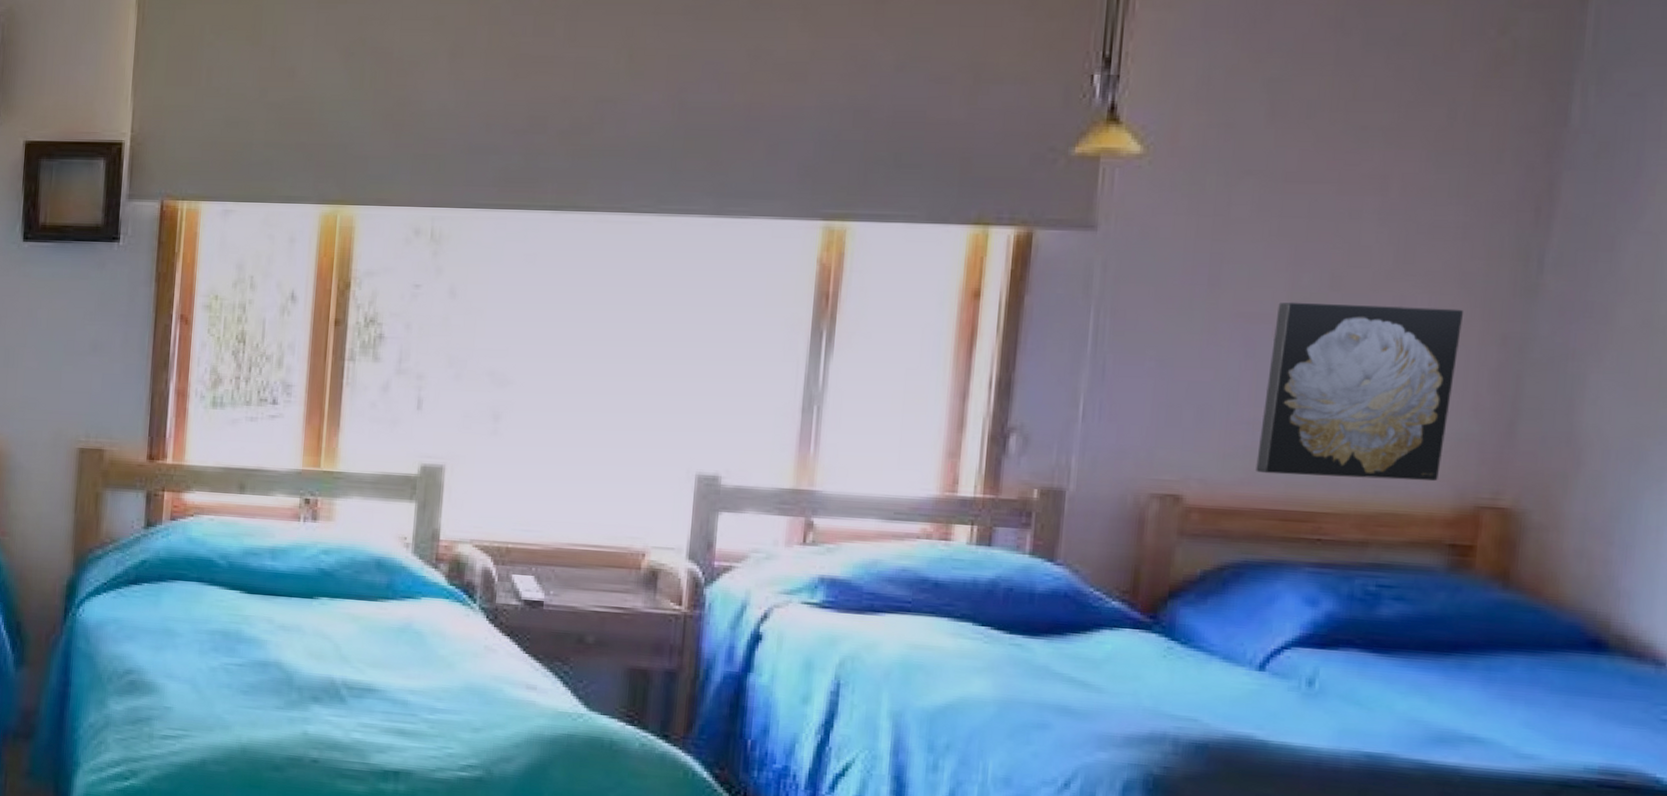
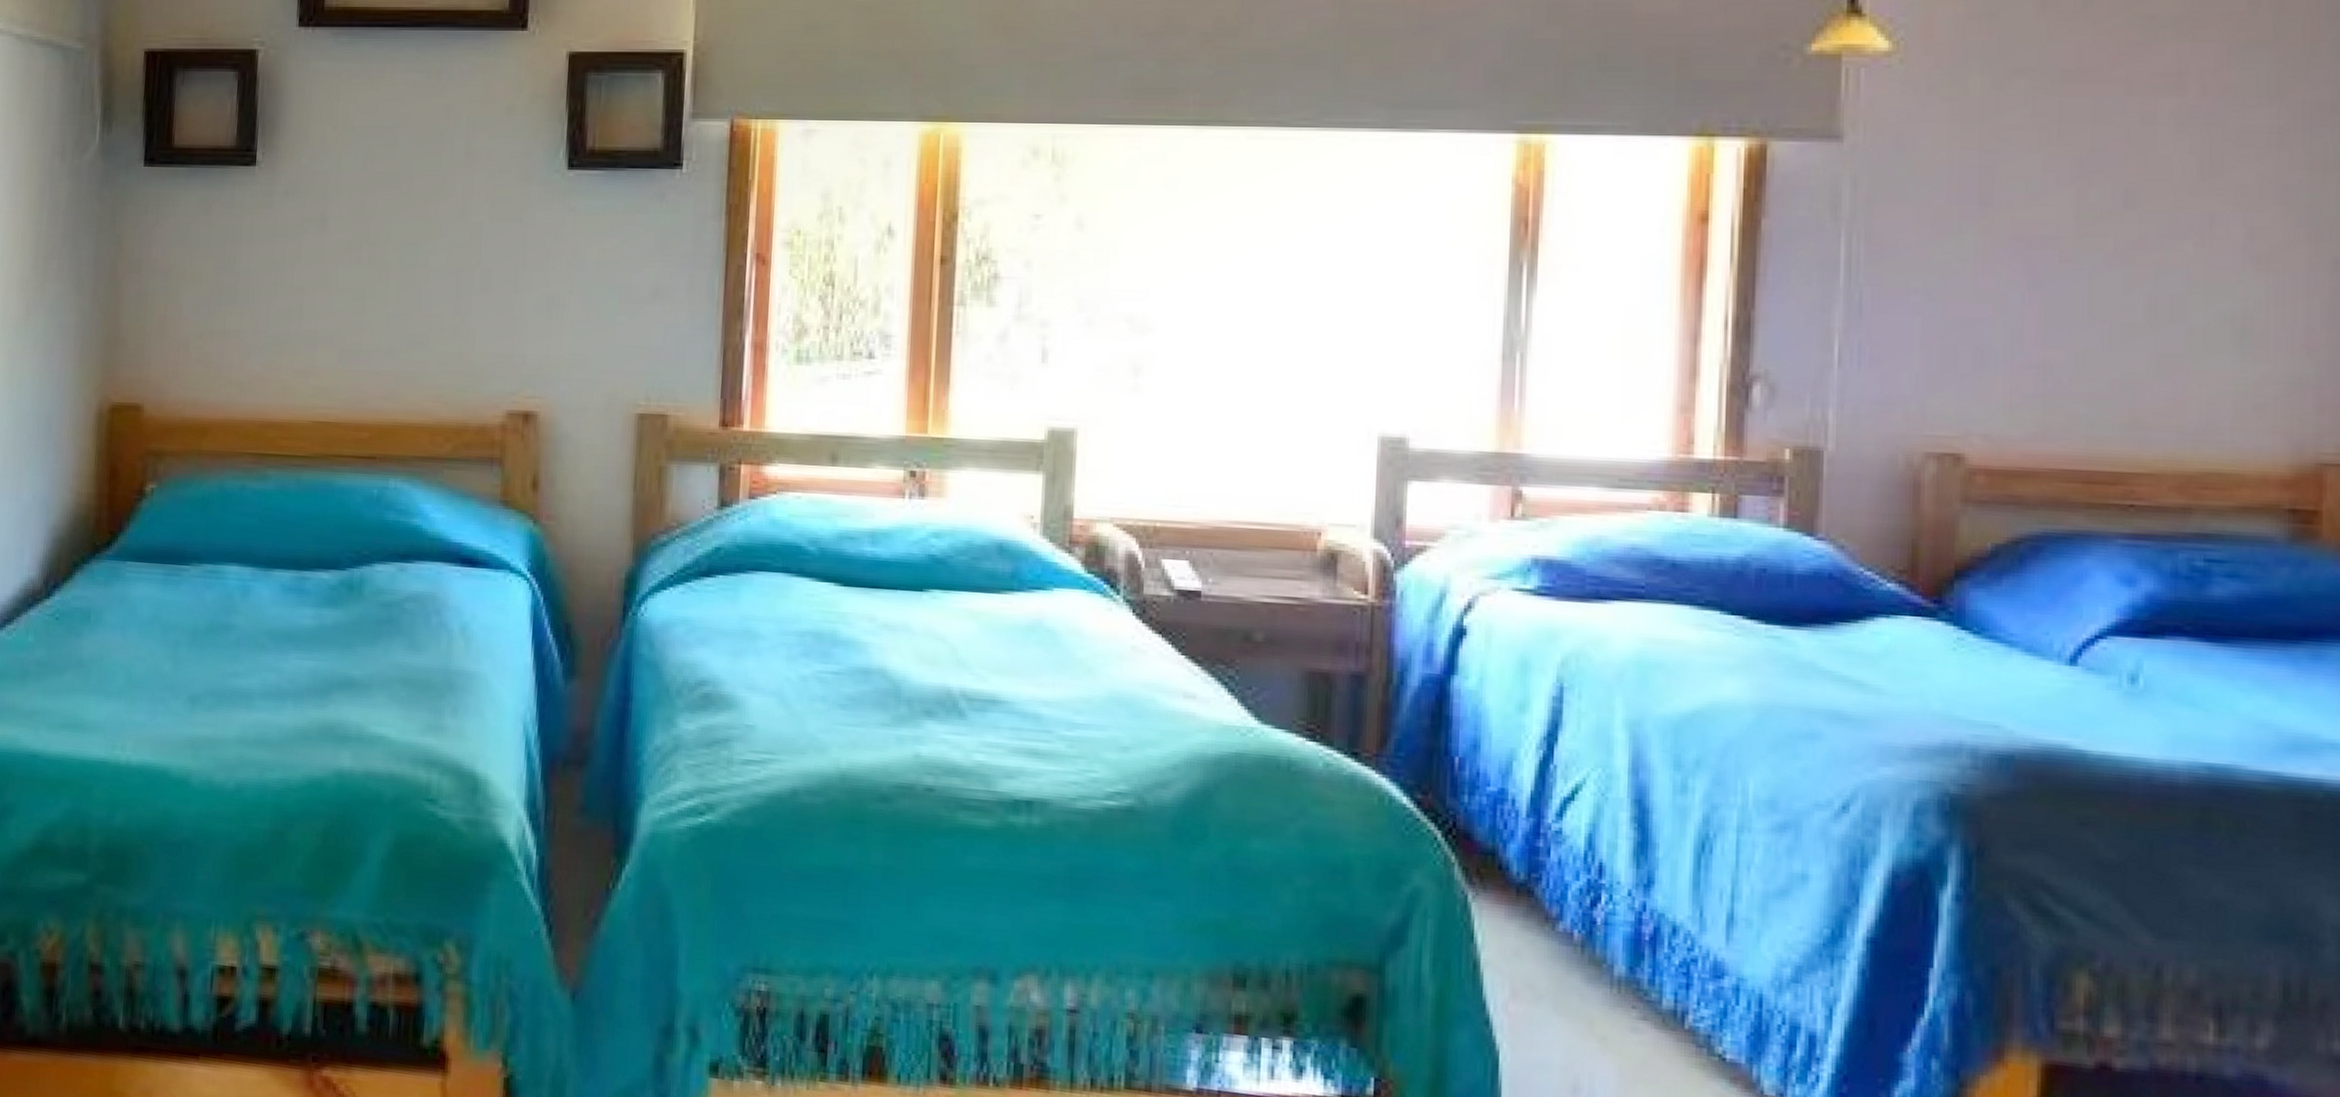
wall art: present [1256,302,1464,482] -> none [2050,222,2286,434]

